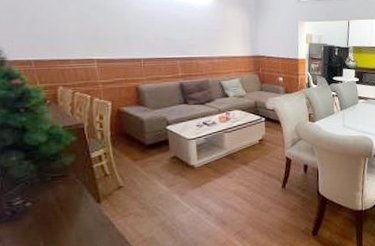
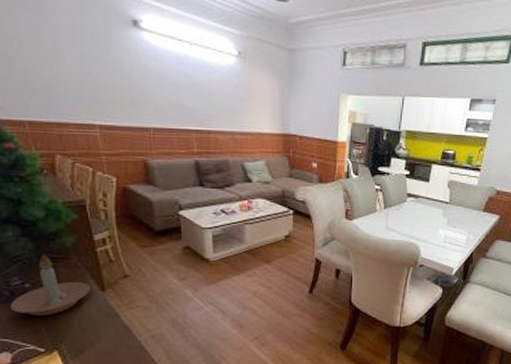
candle holder: none [11,174,87,232] -> present [10,254,90,316]

